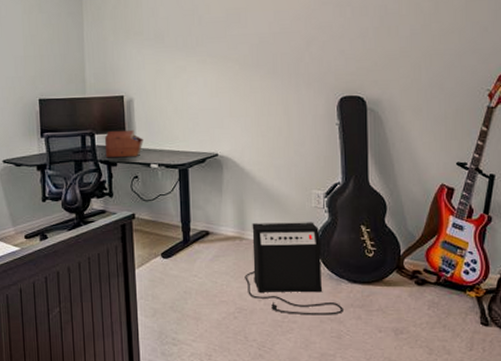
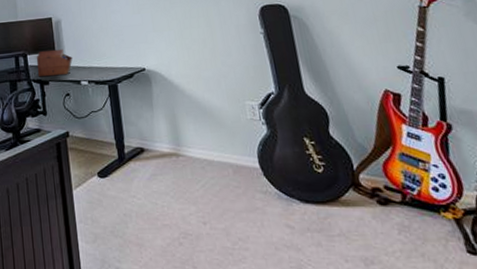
amplifier: present [245,222,343,316] -> none [185,135,300,242]

